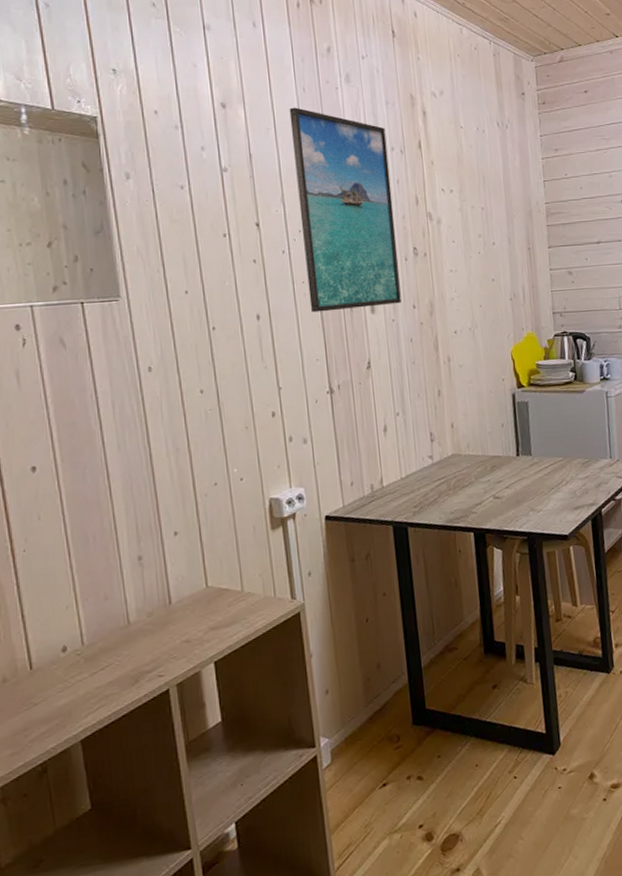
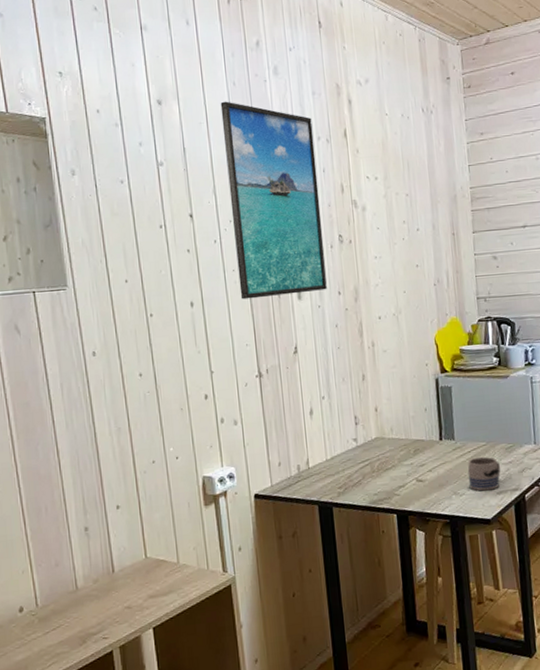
mug: none [544,472,578,507] -> present [467,457,501,491]

